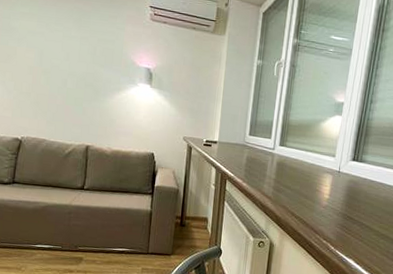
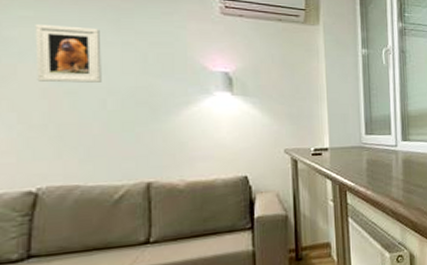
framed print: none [27,19,68,66] -> present [35,25,102,83]

